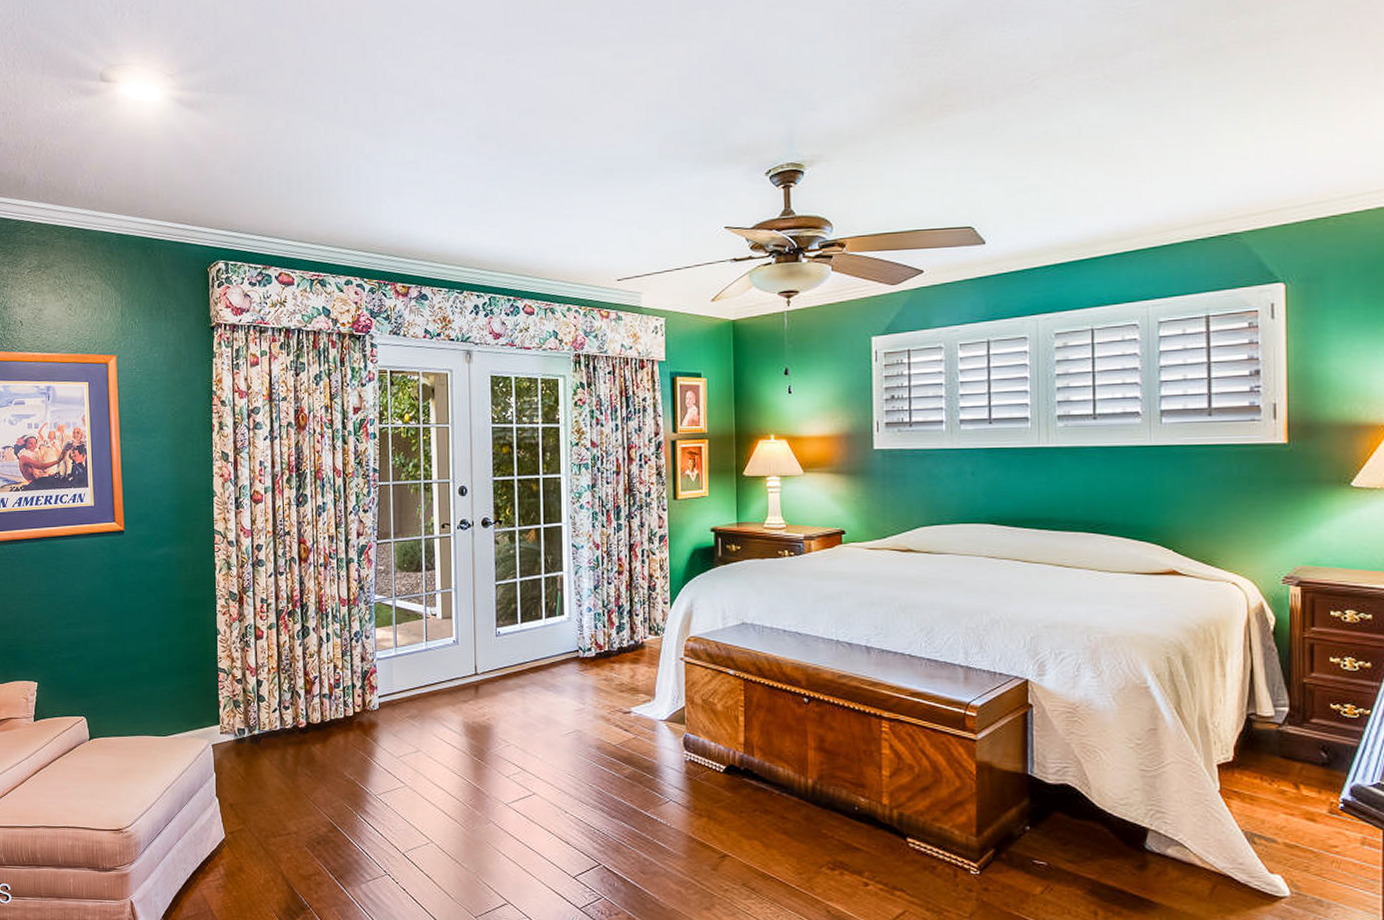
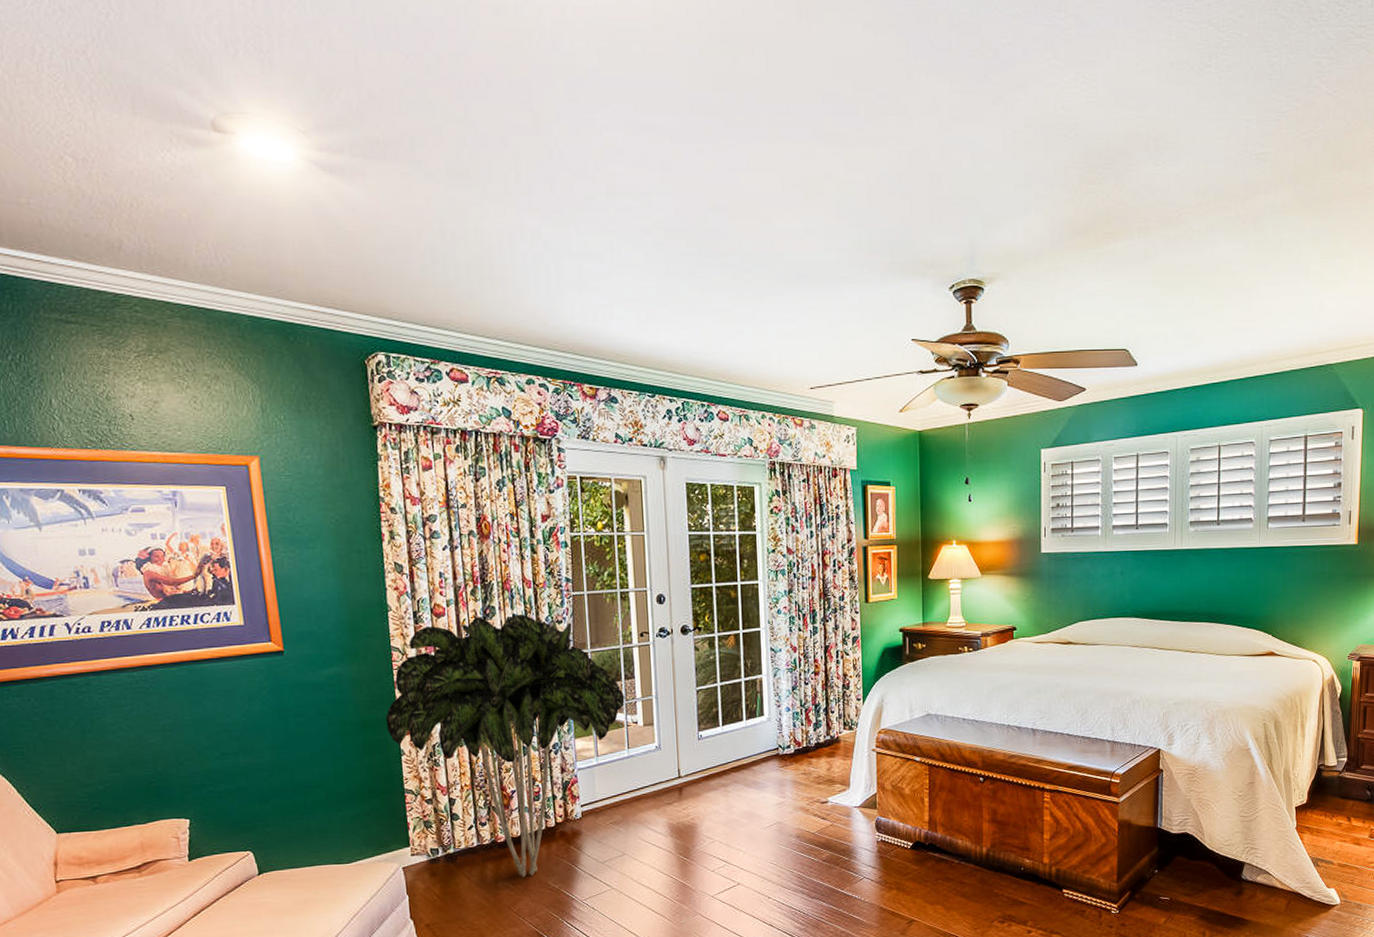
indoor plant: none [205,502,425,765] -> present [385,614,625,877]

